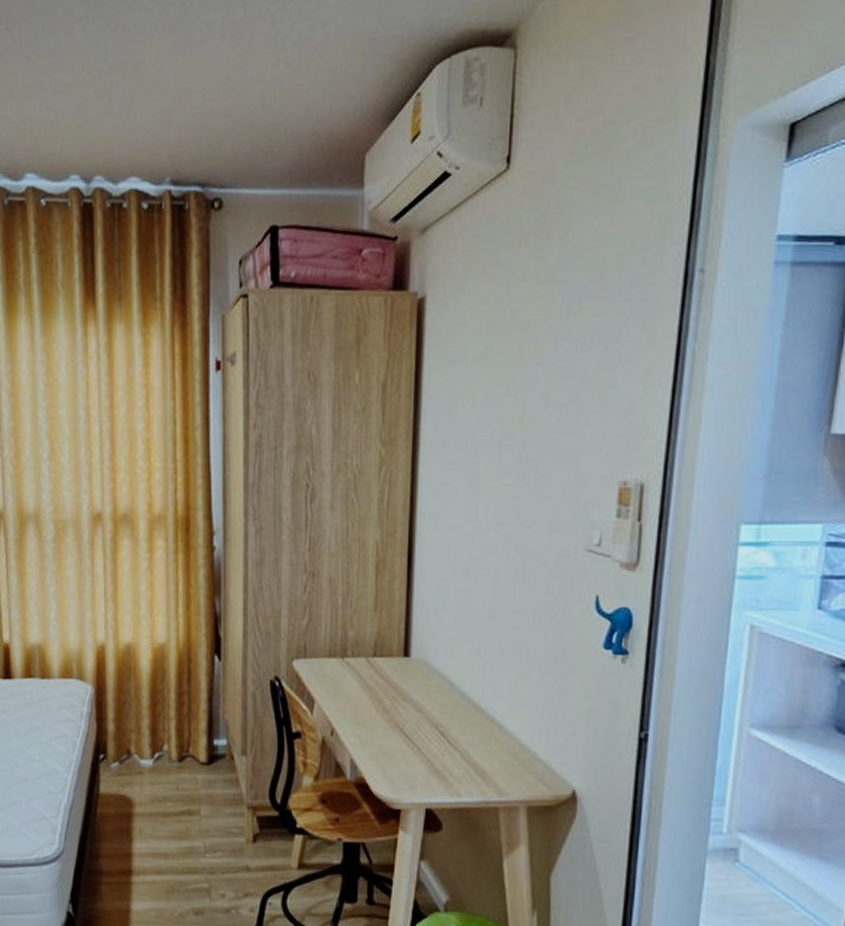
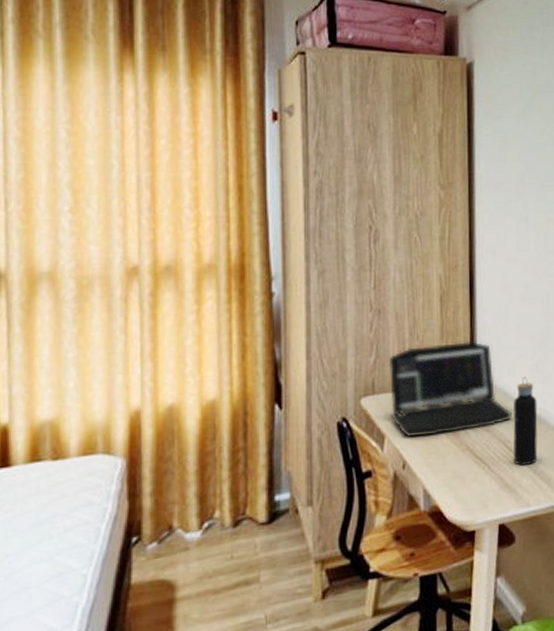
laptop: none [320,614,448,708] -> present [388,341,513,437]
water bottle: none [446,660,476,754] -> present [513,377,538,466]

